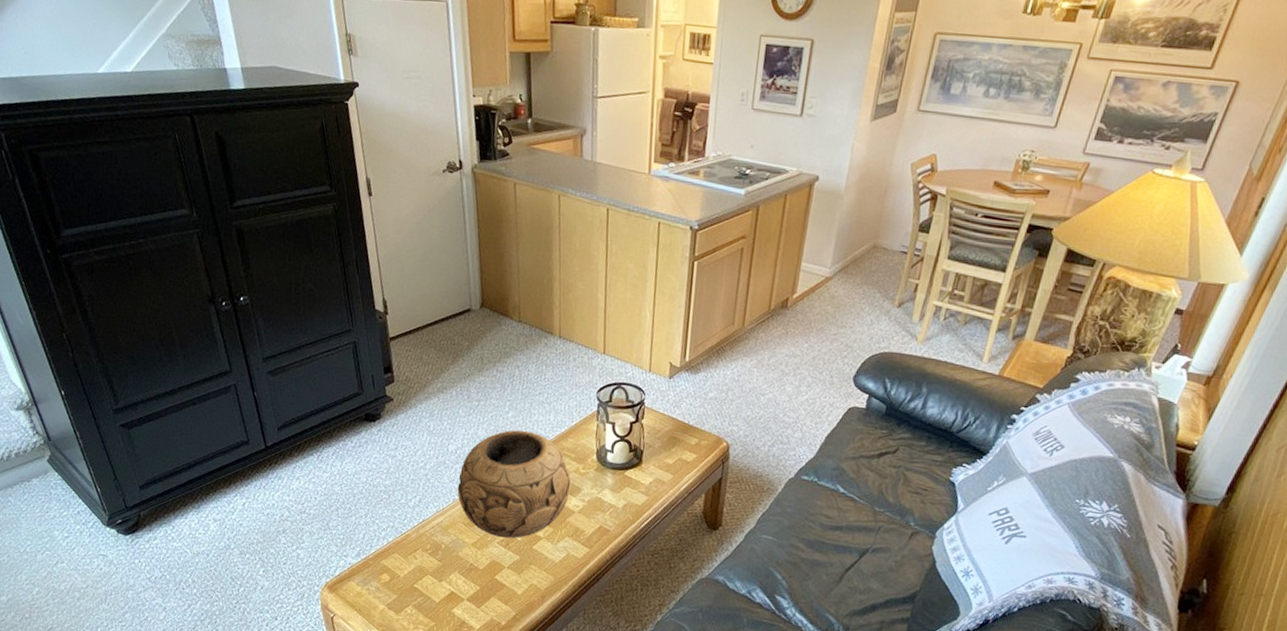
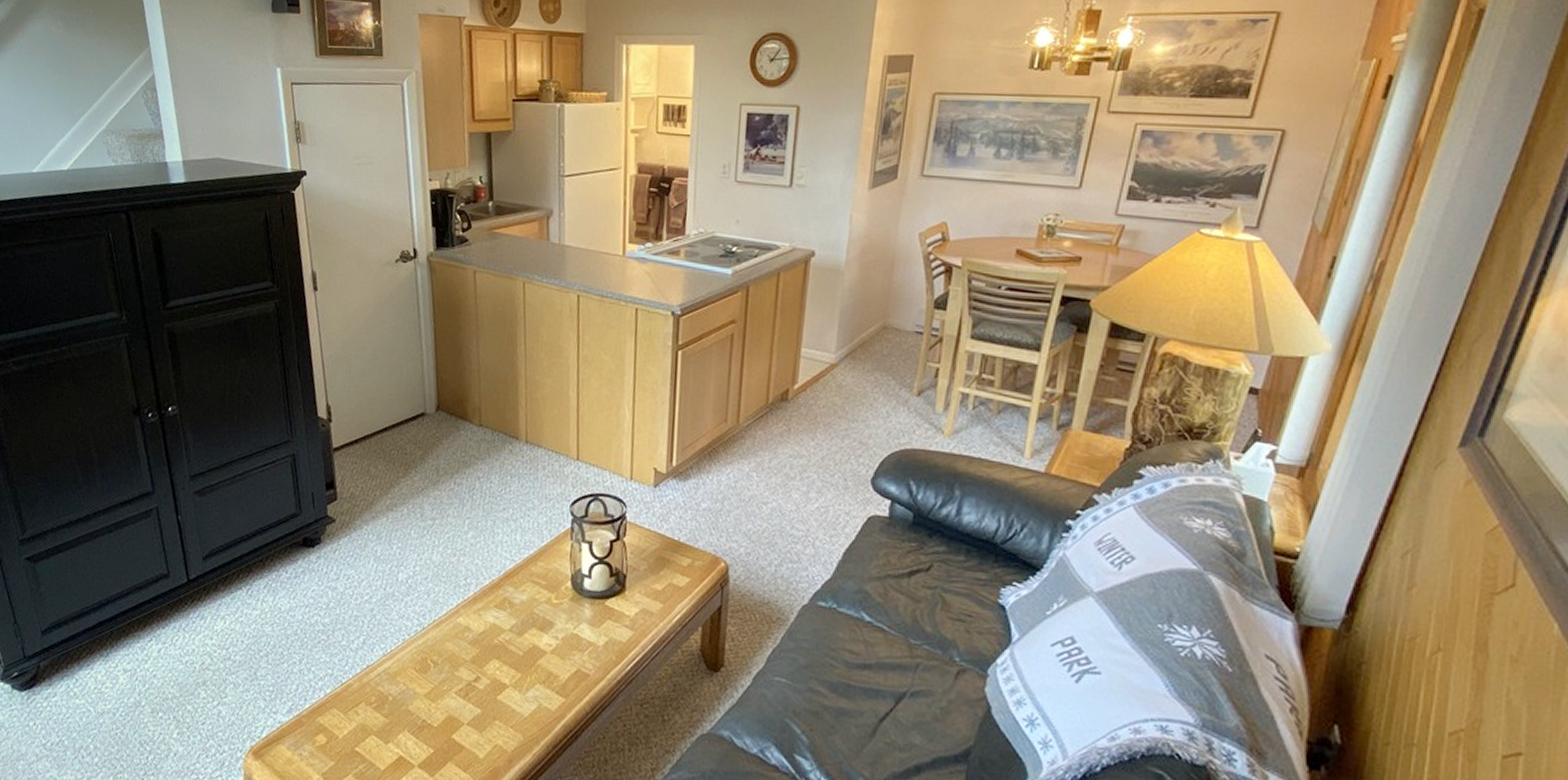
decorative bowl: present [457,430,571,539] -> none [407,553,542,687]

